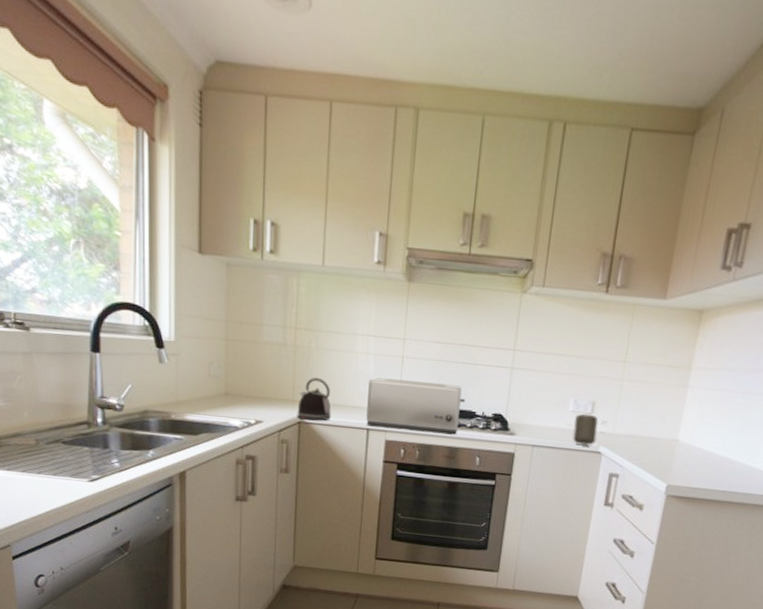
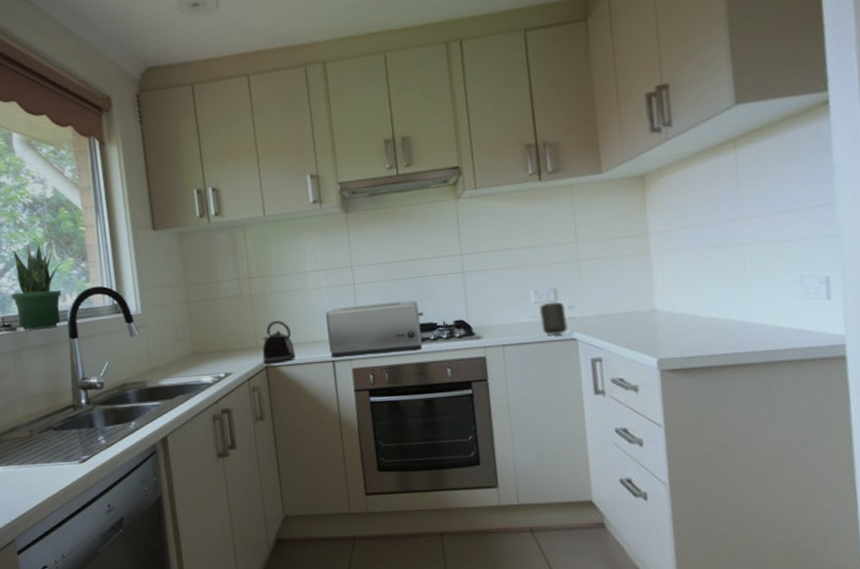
planter: none [27,237,91,337] -> present [12,245,63,331]

